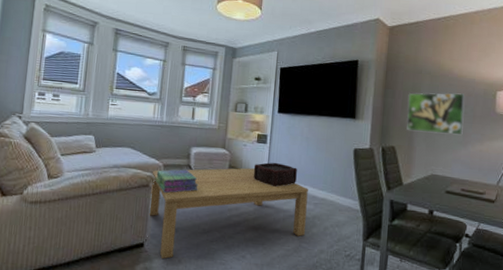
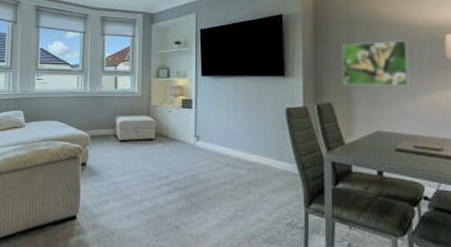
coffee table: present [149,168,308,259] -> none [79,134,240,231]
stack of books: present [155,169,199,194] -> none [83,139,126,165]
decorative container: present [253,162,297,187] -> none [180,127,226,153]

